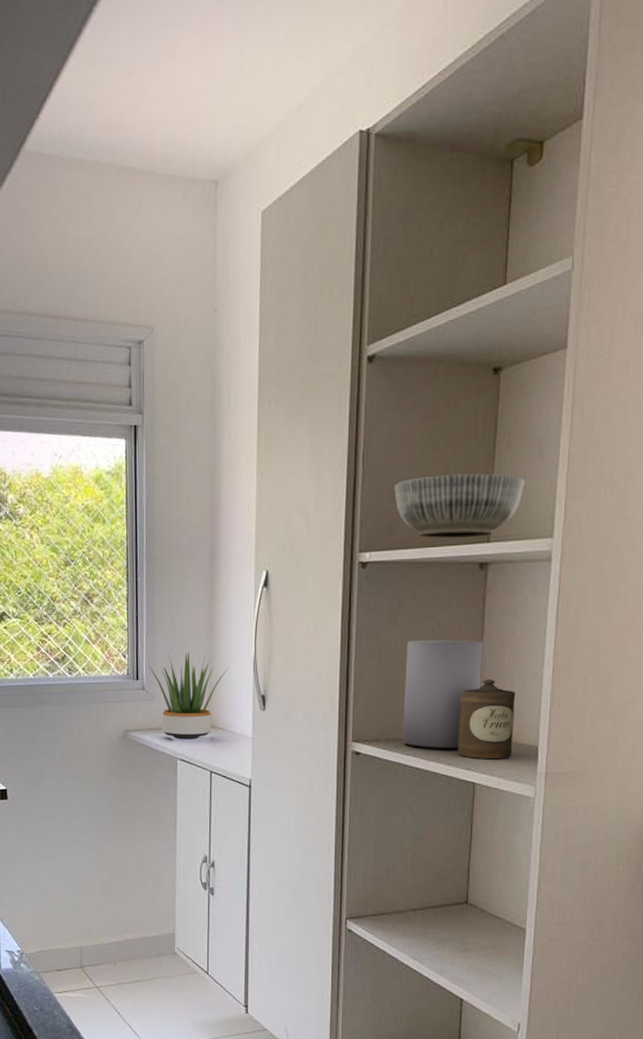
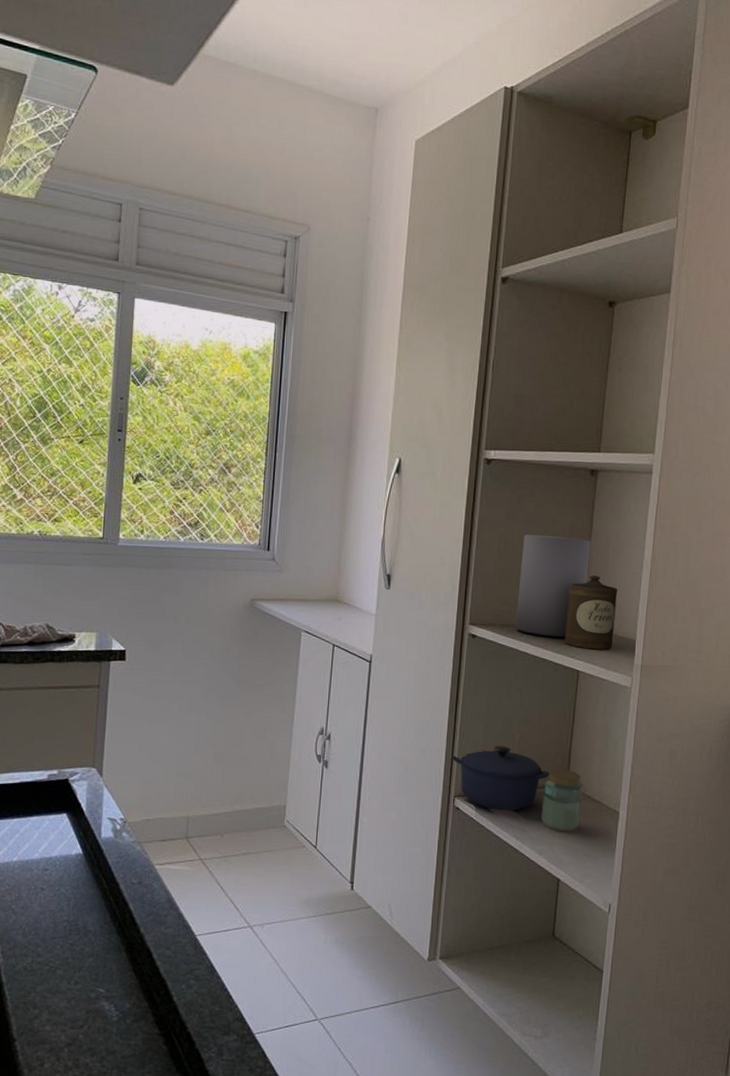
potted plant: present [147,652,229,740] -> none [279,528,358,613]
cooking pot: none [341,865,447,932] -> present [451,745,549,811]
bowl: present [394,474,525,539] -> none [519,388,632,447]
peanut butter: none [439,887,485,951] -> present [540,769,583,832]

